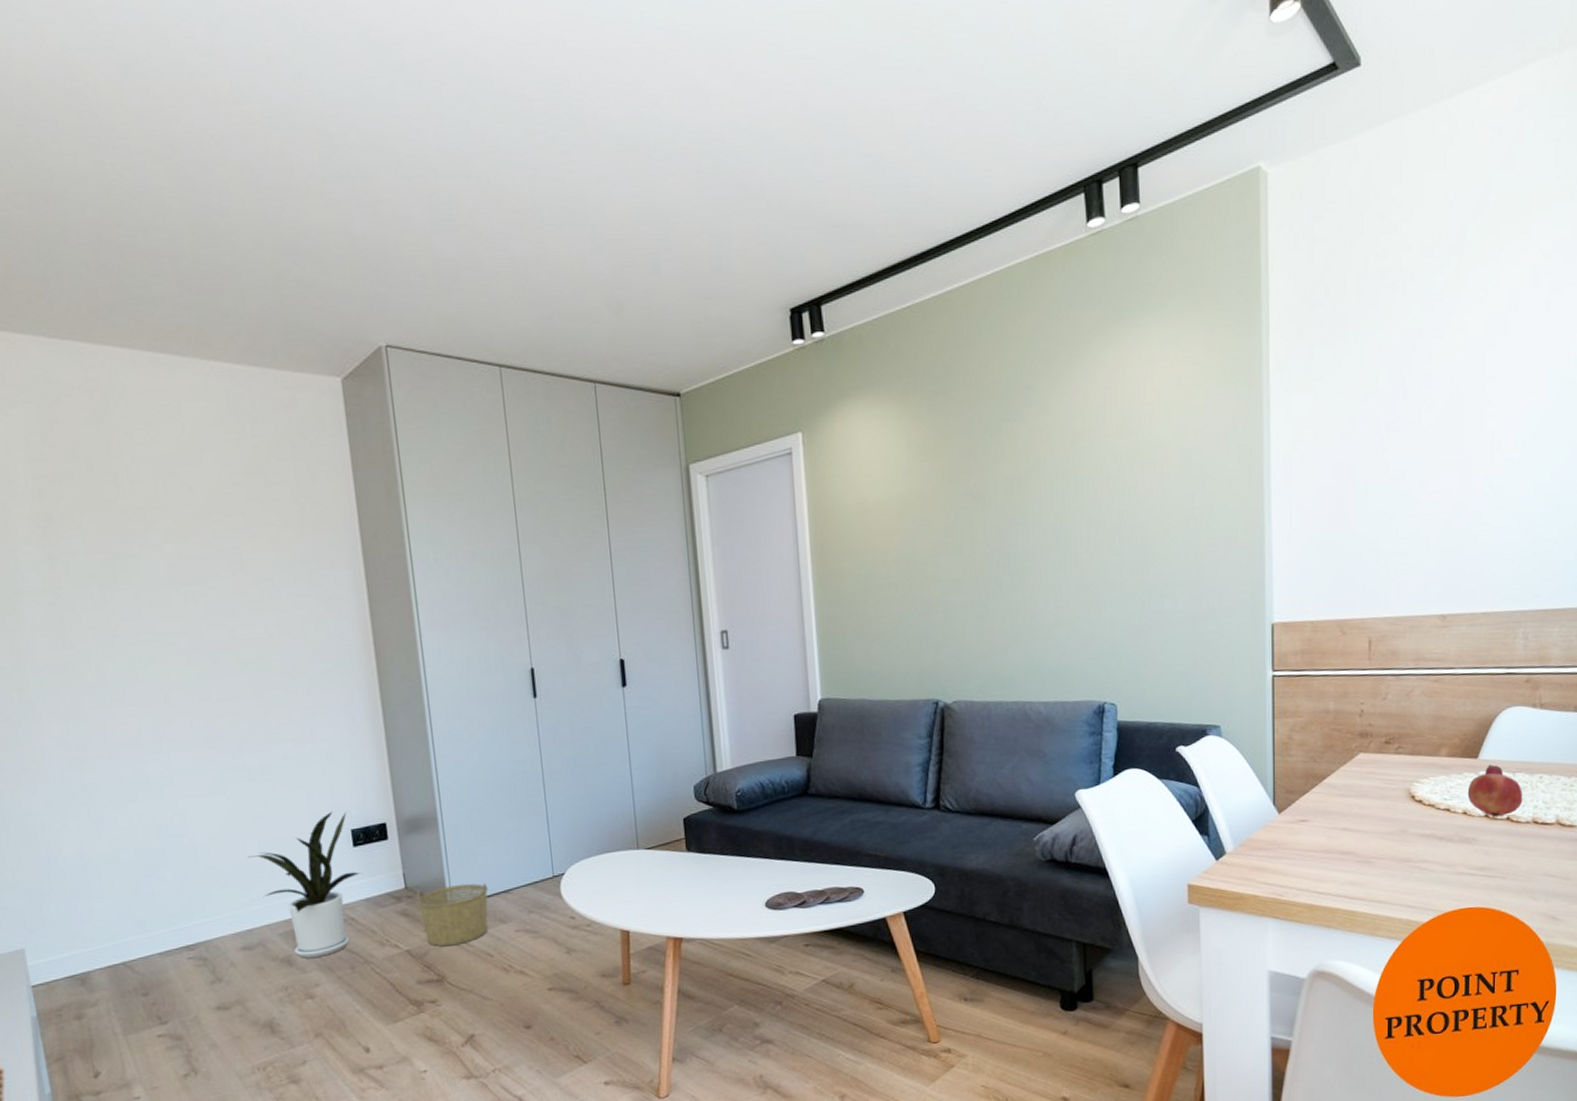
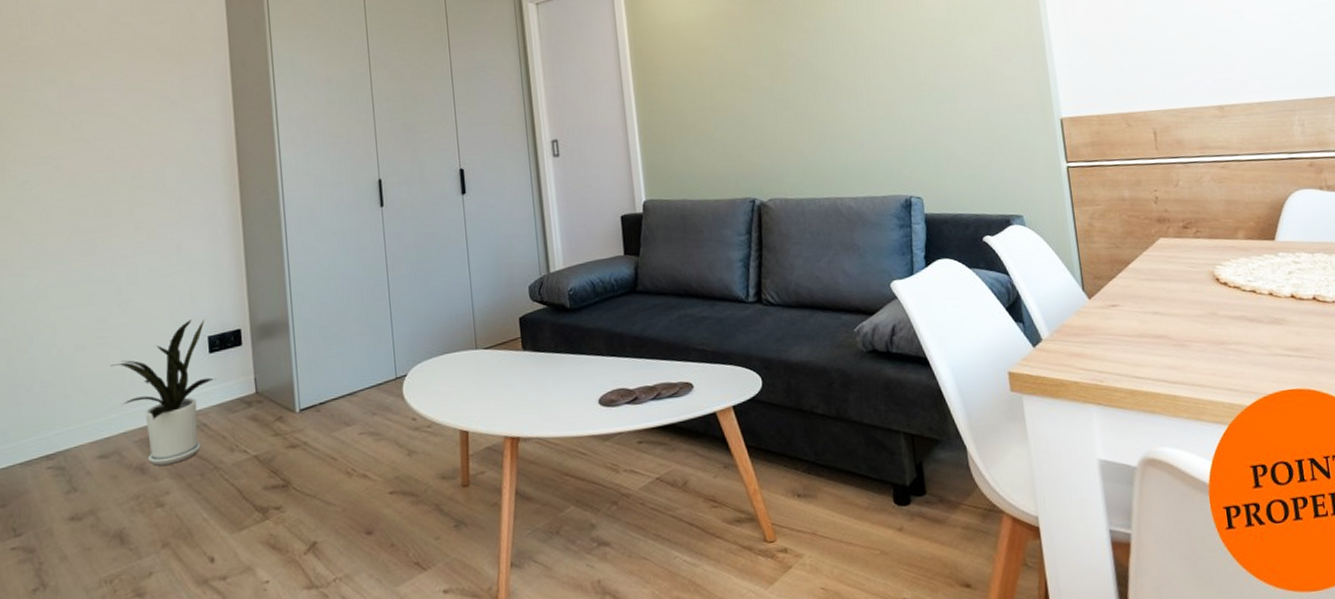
basket: present [416,883,488,947] -> none [266,386,334,452]
fruit: present [1467,764,1523,817] -> none [1270,246,1326,298]

